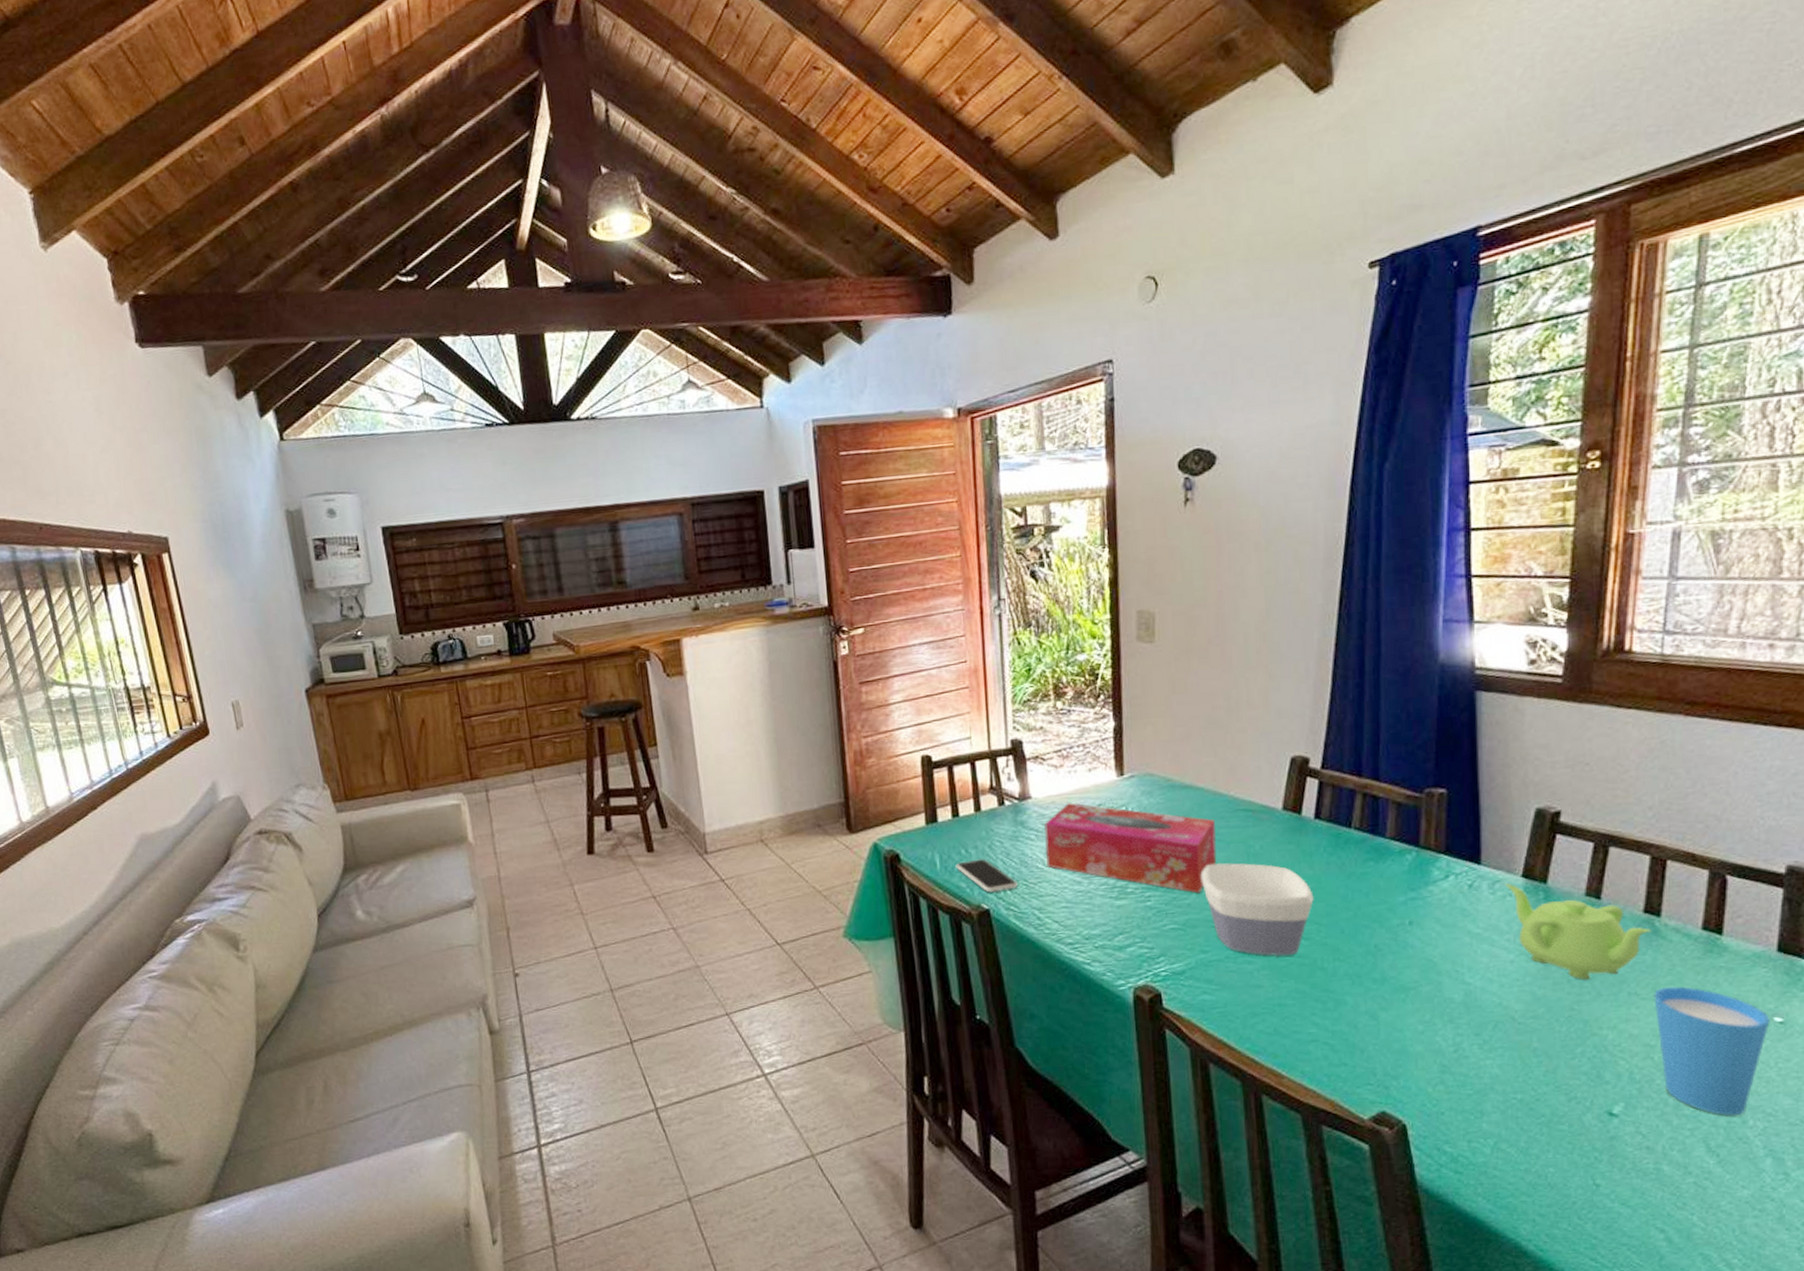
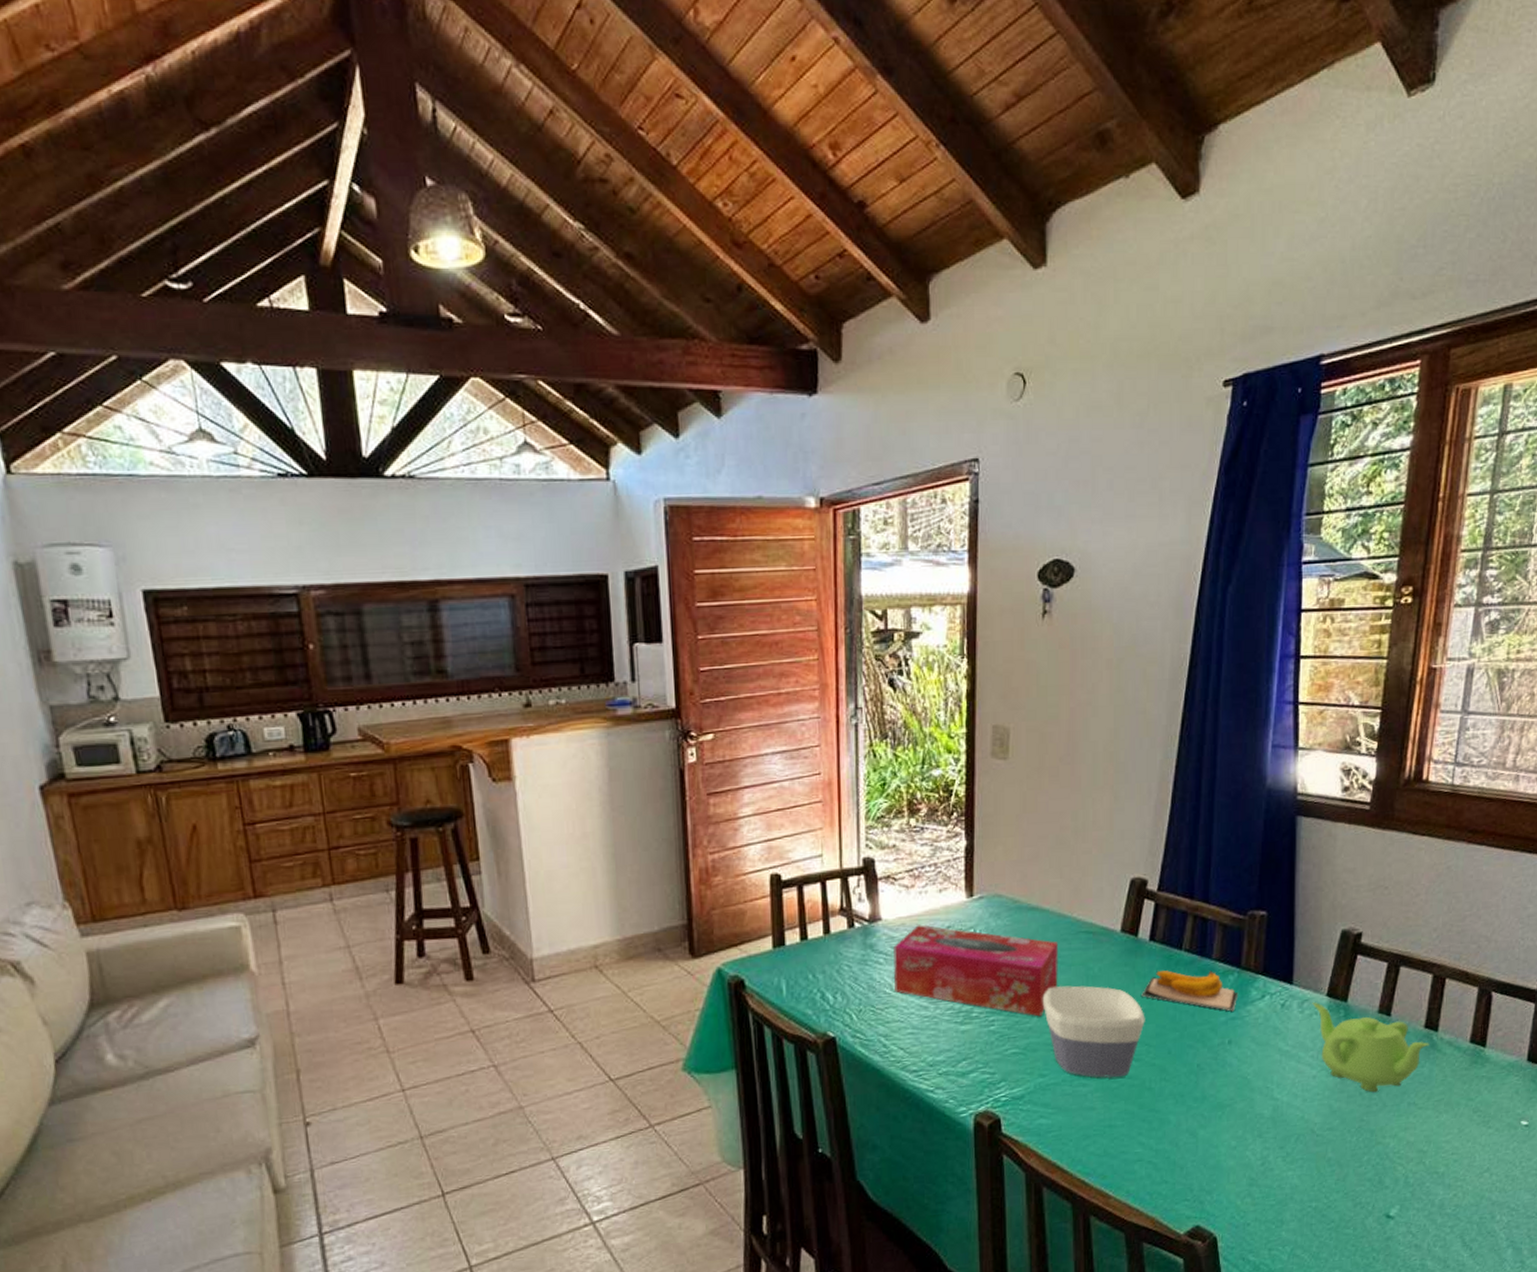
smartphone: present [955,859,1018,893] -> none [802,984,865,1020]
banana: none [1308,849,1418,892] -> present [1141,970,1239,1011]
cup: present [1654,986,1770,1116] -> none [1428,1095,1518,1213]

